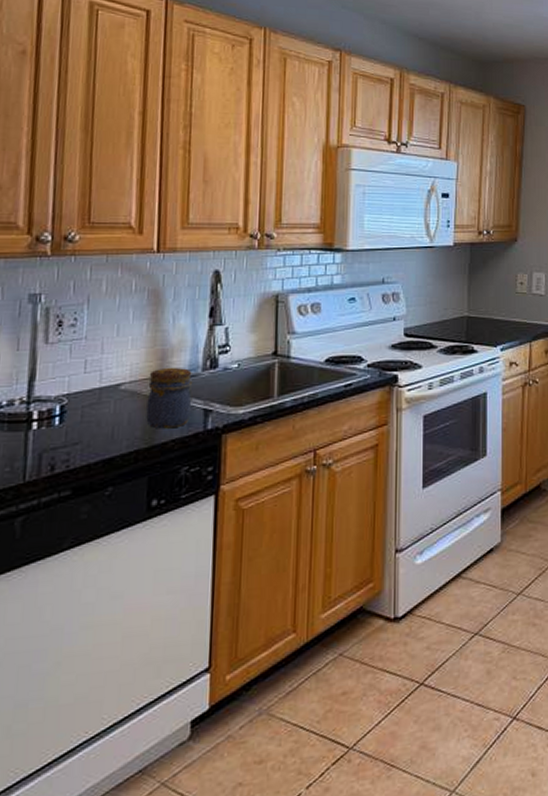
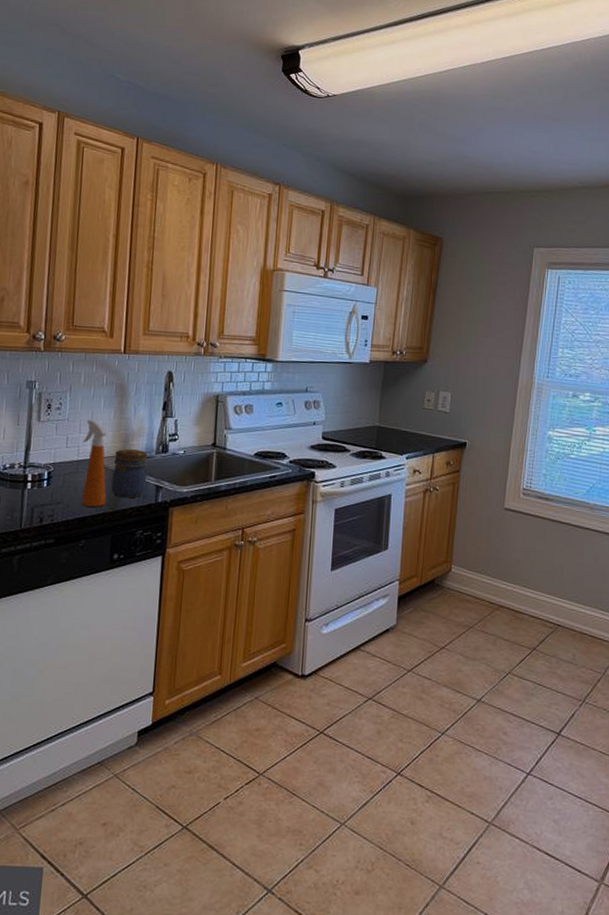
spray bottle: none [107,335,140,444] -> present [81,419,107,507]

